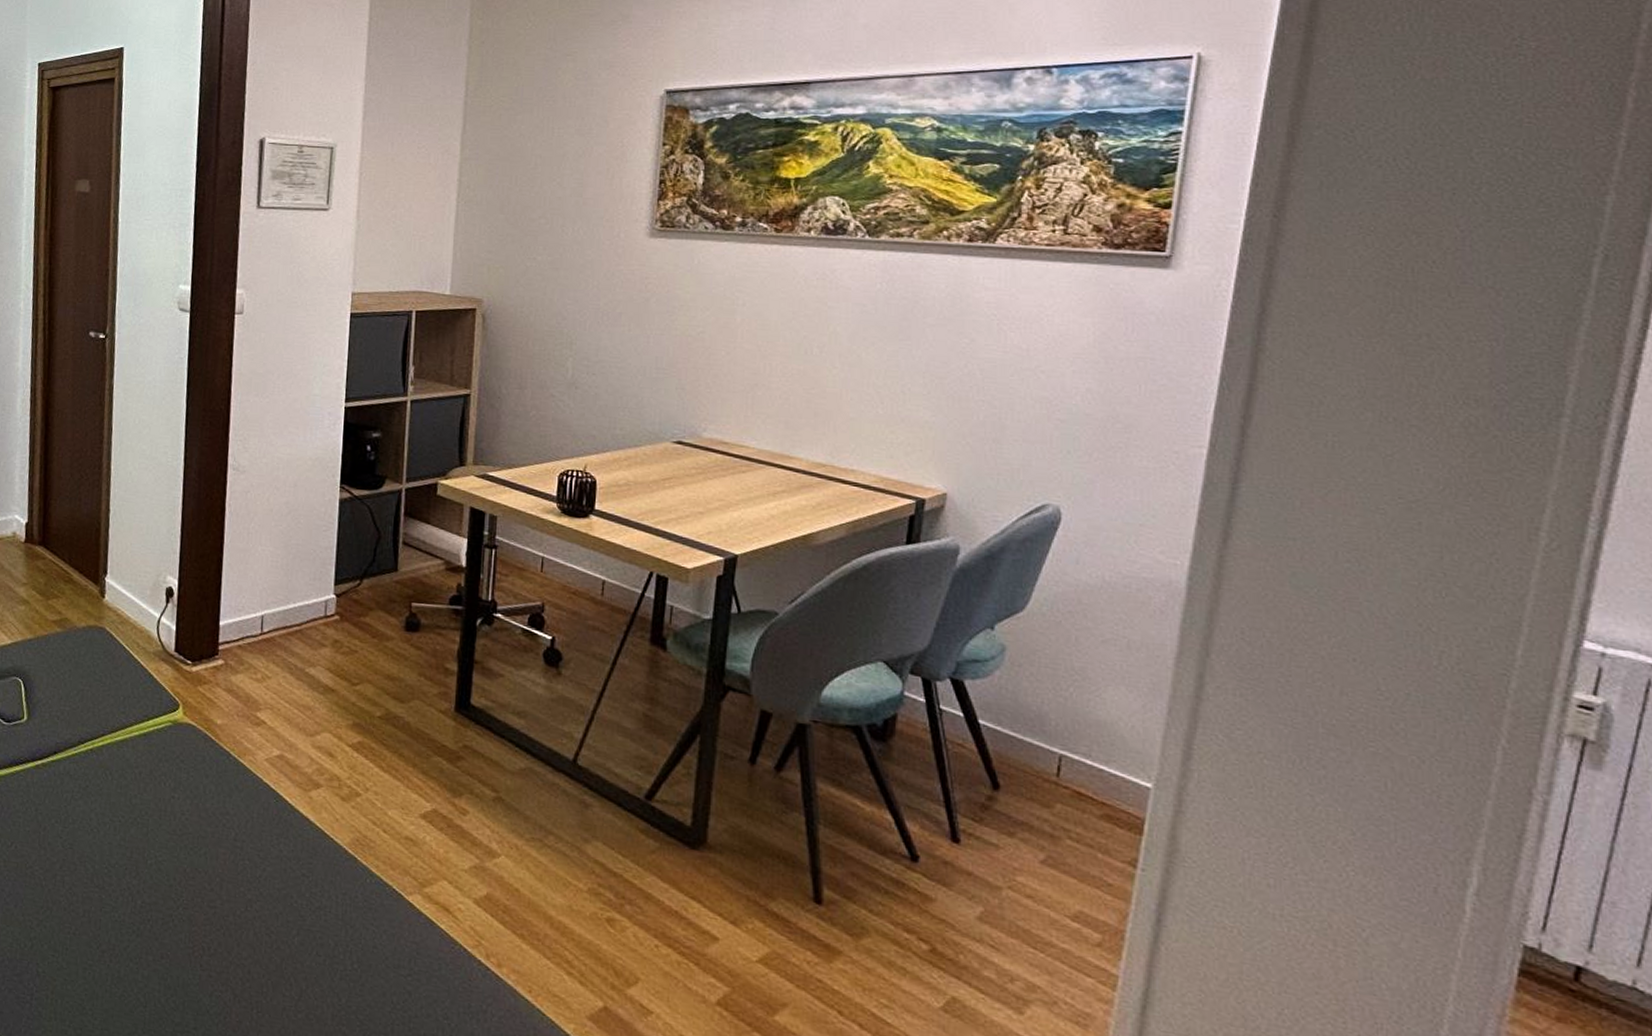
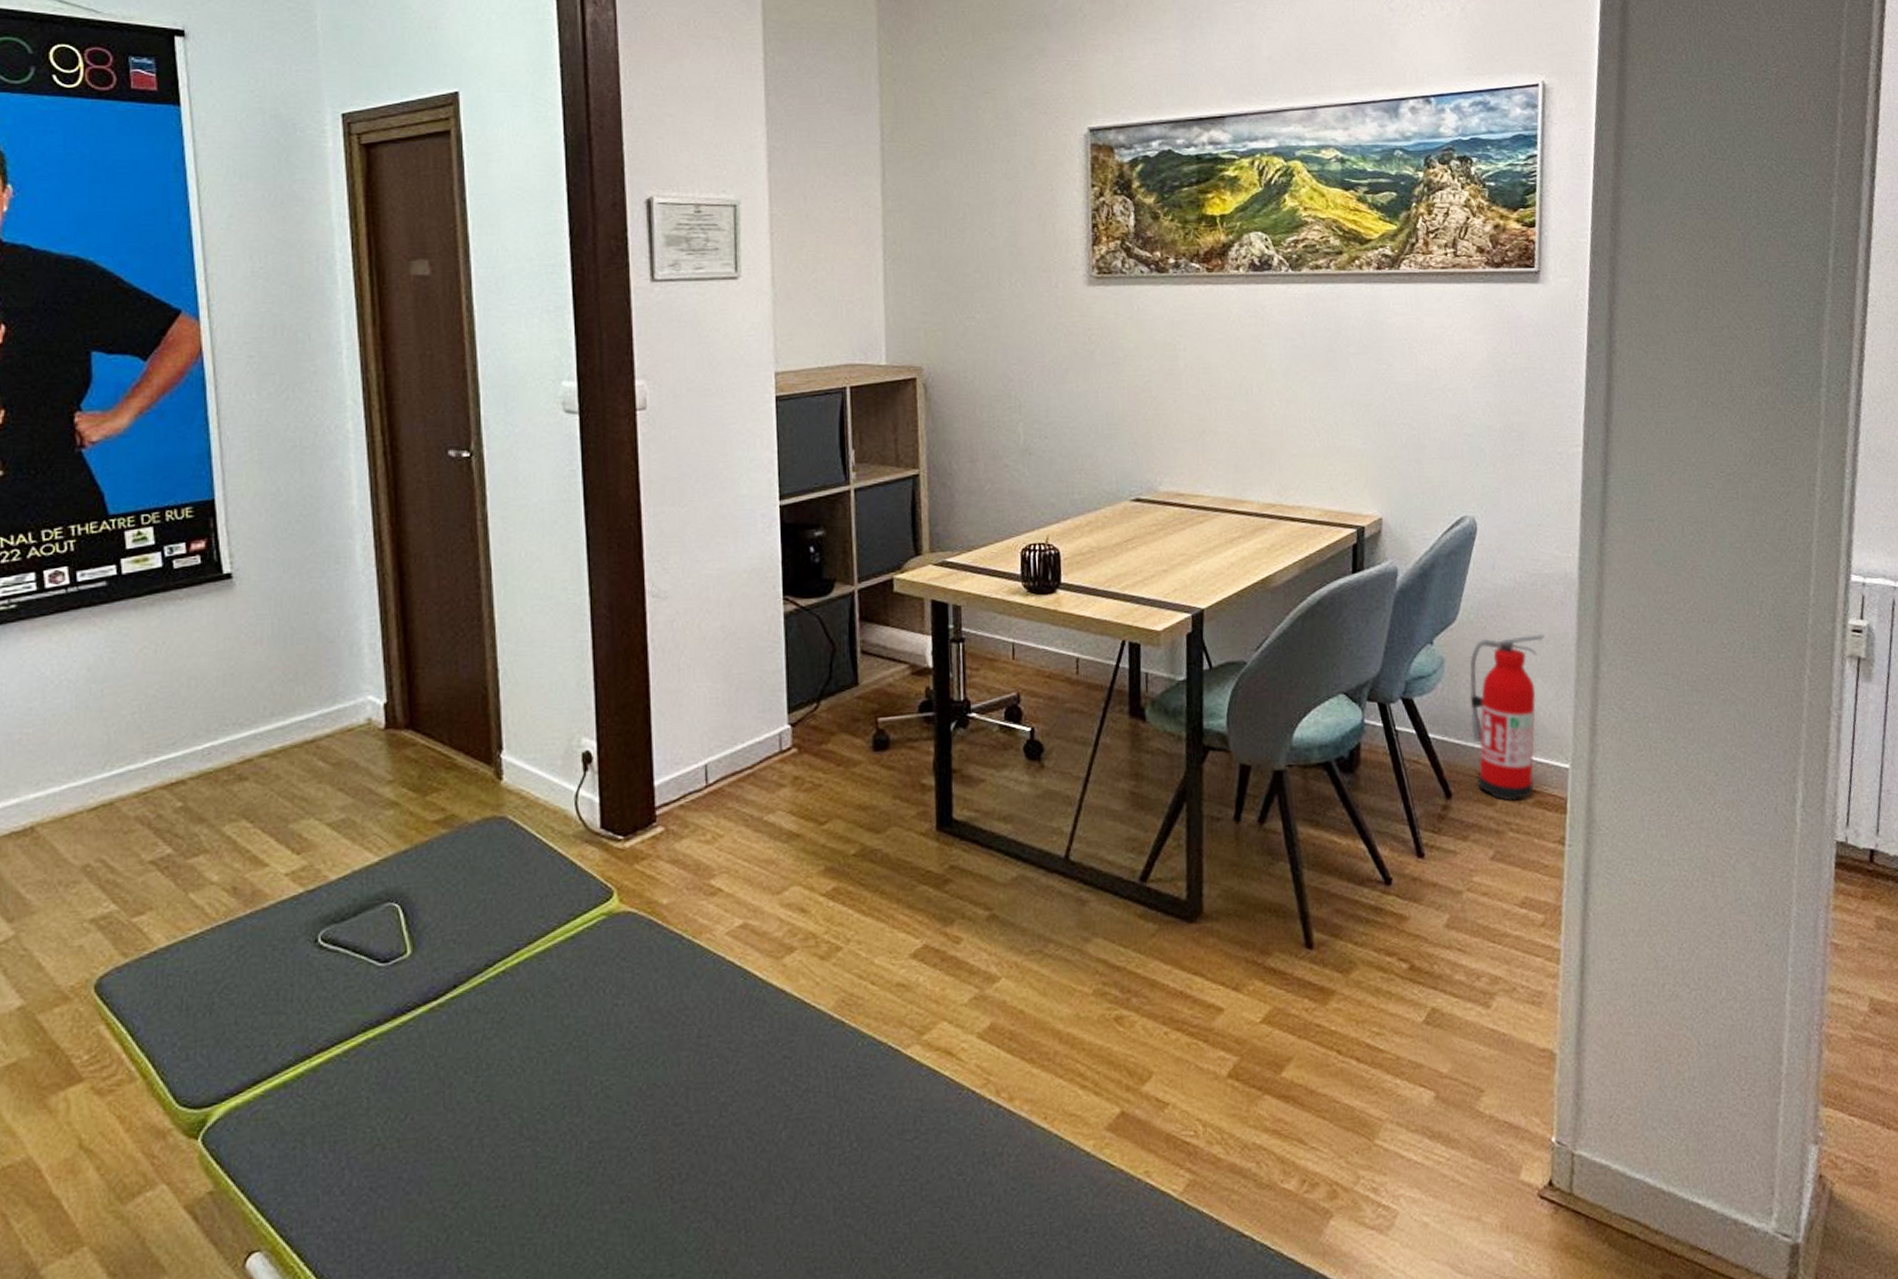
fire extinguisher: none [1031,634,1134,809] -> present [1469,634,1544,801]

